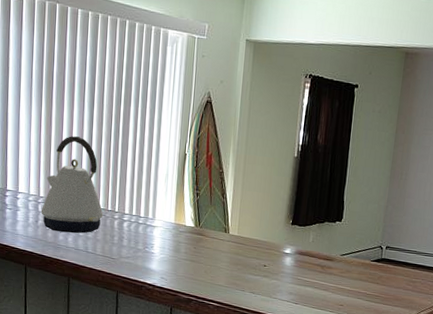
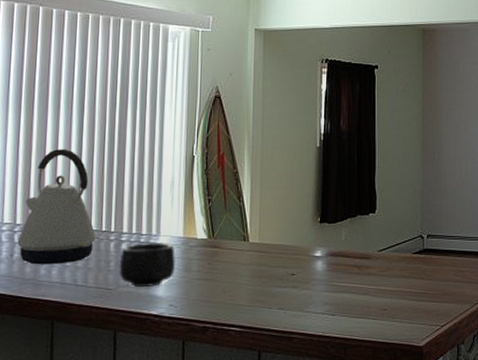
mug: none [122,224,168,261] -> present [120,242,176,287]

